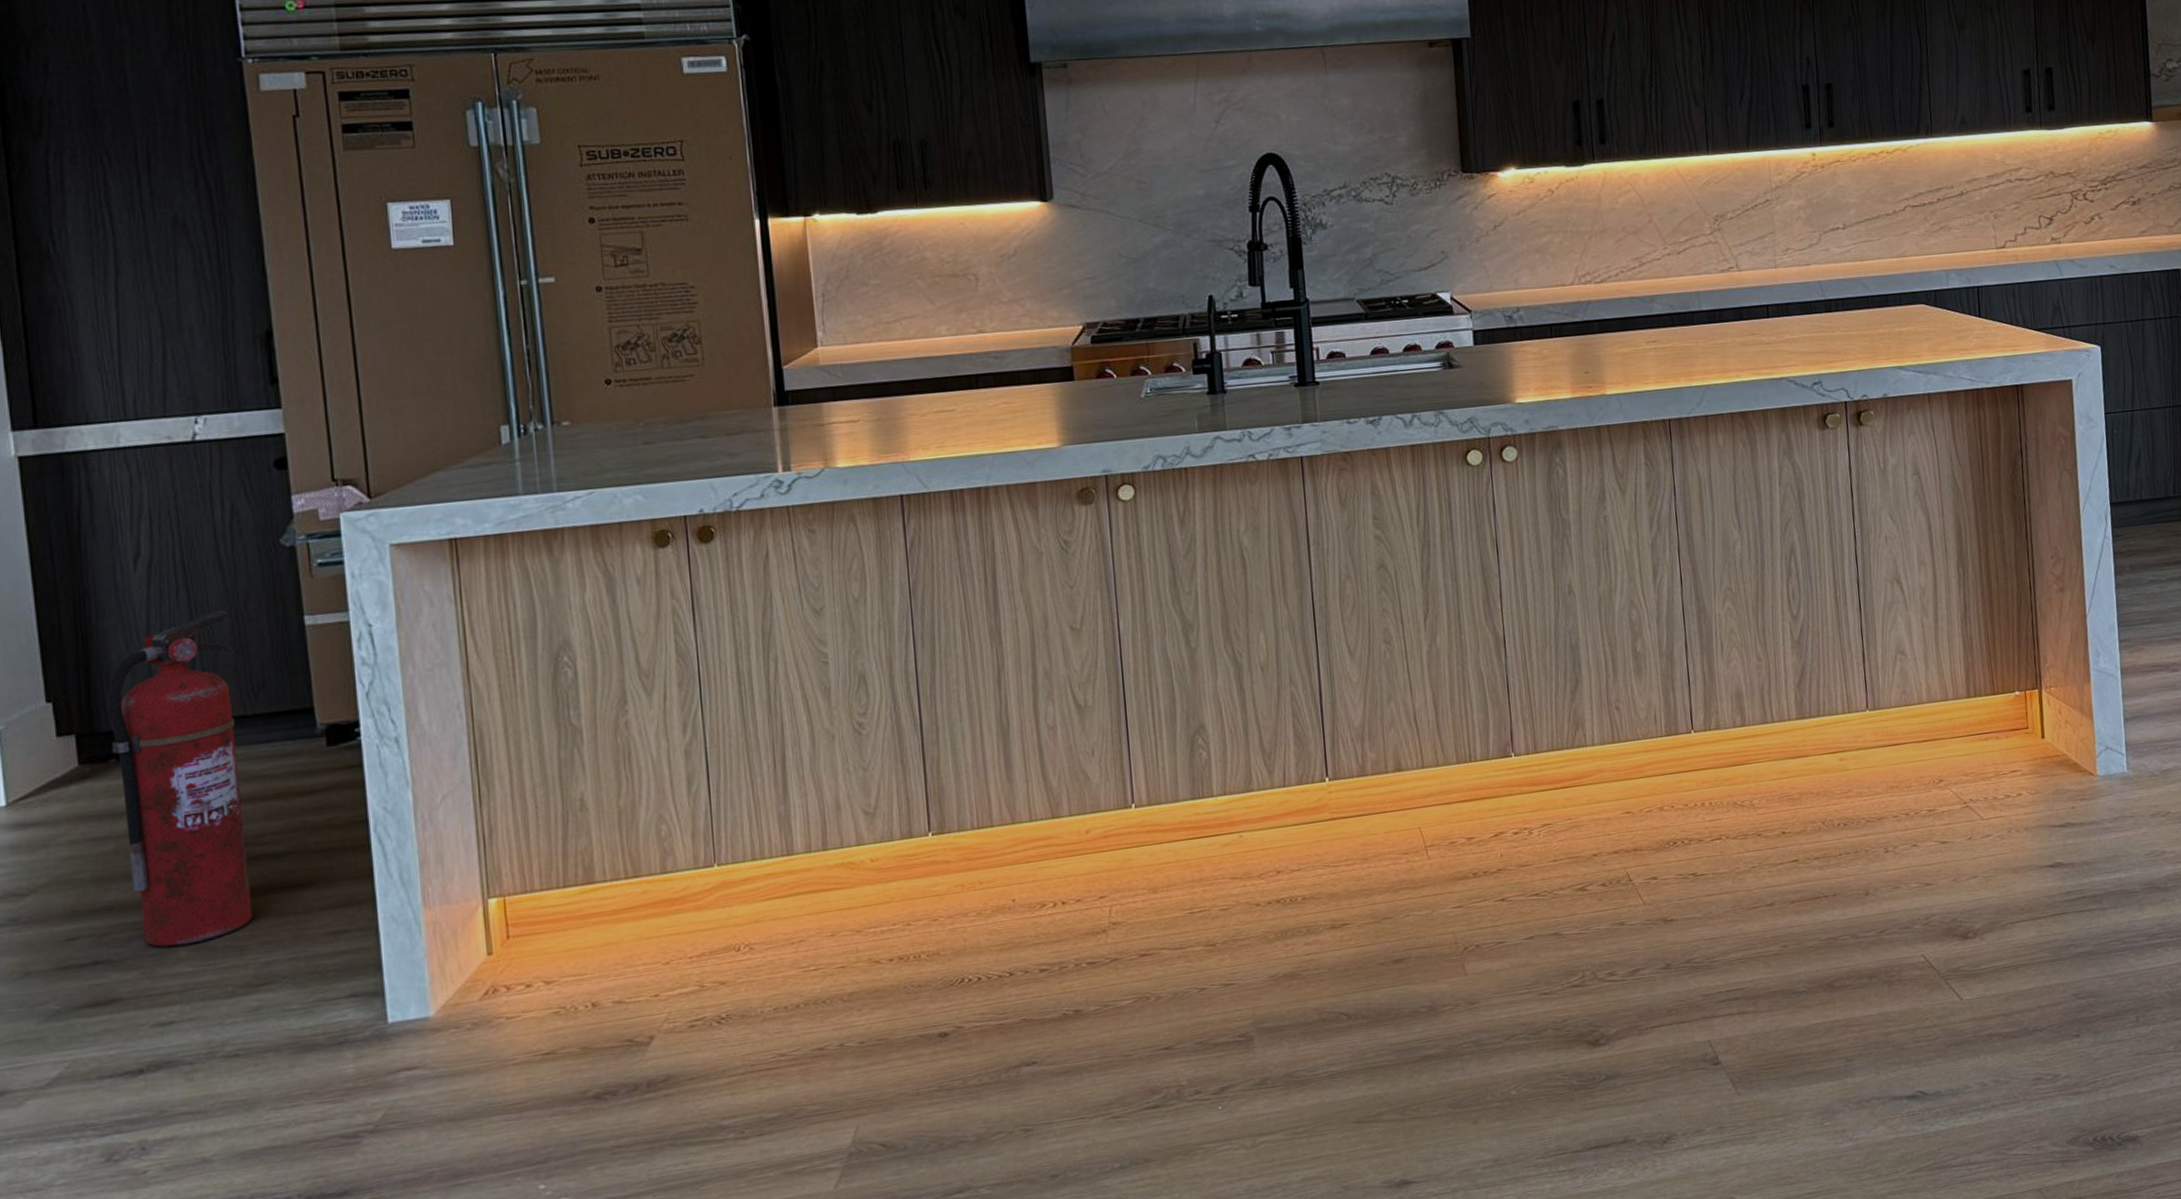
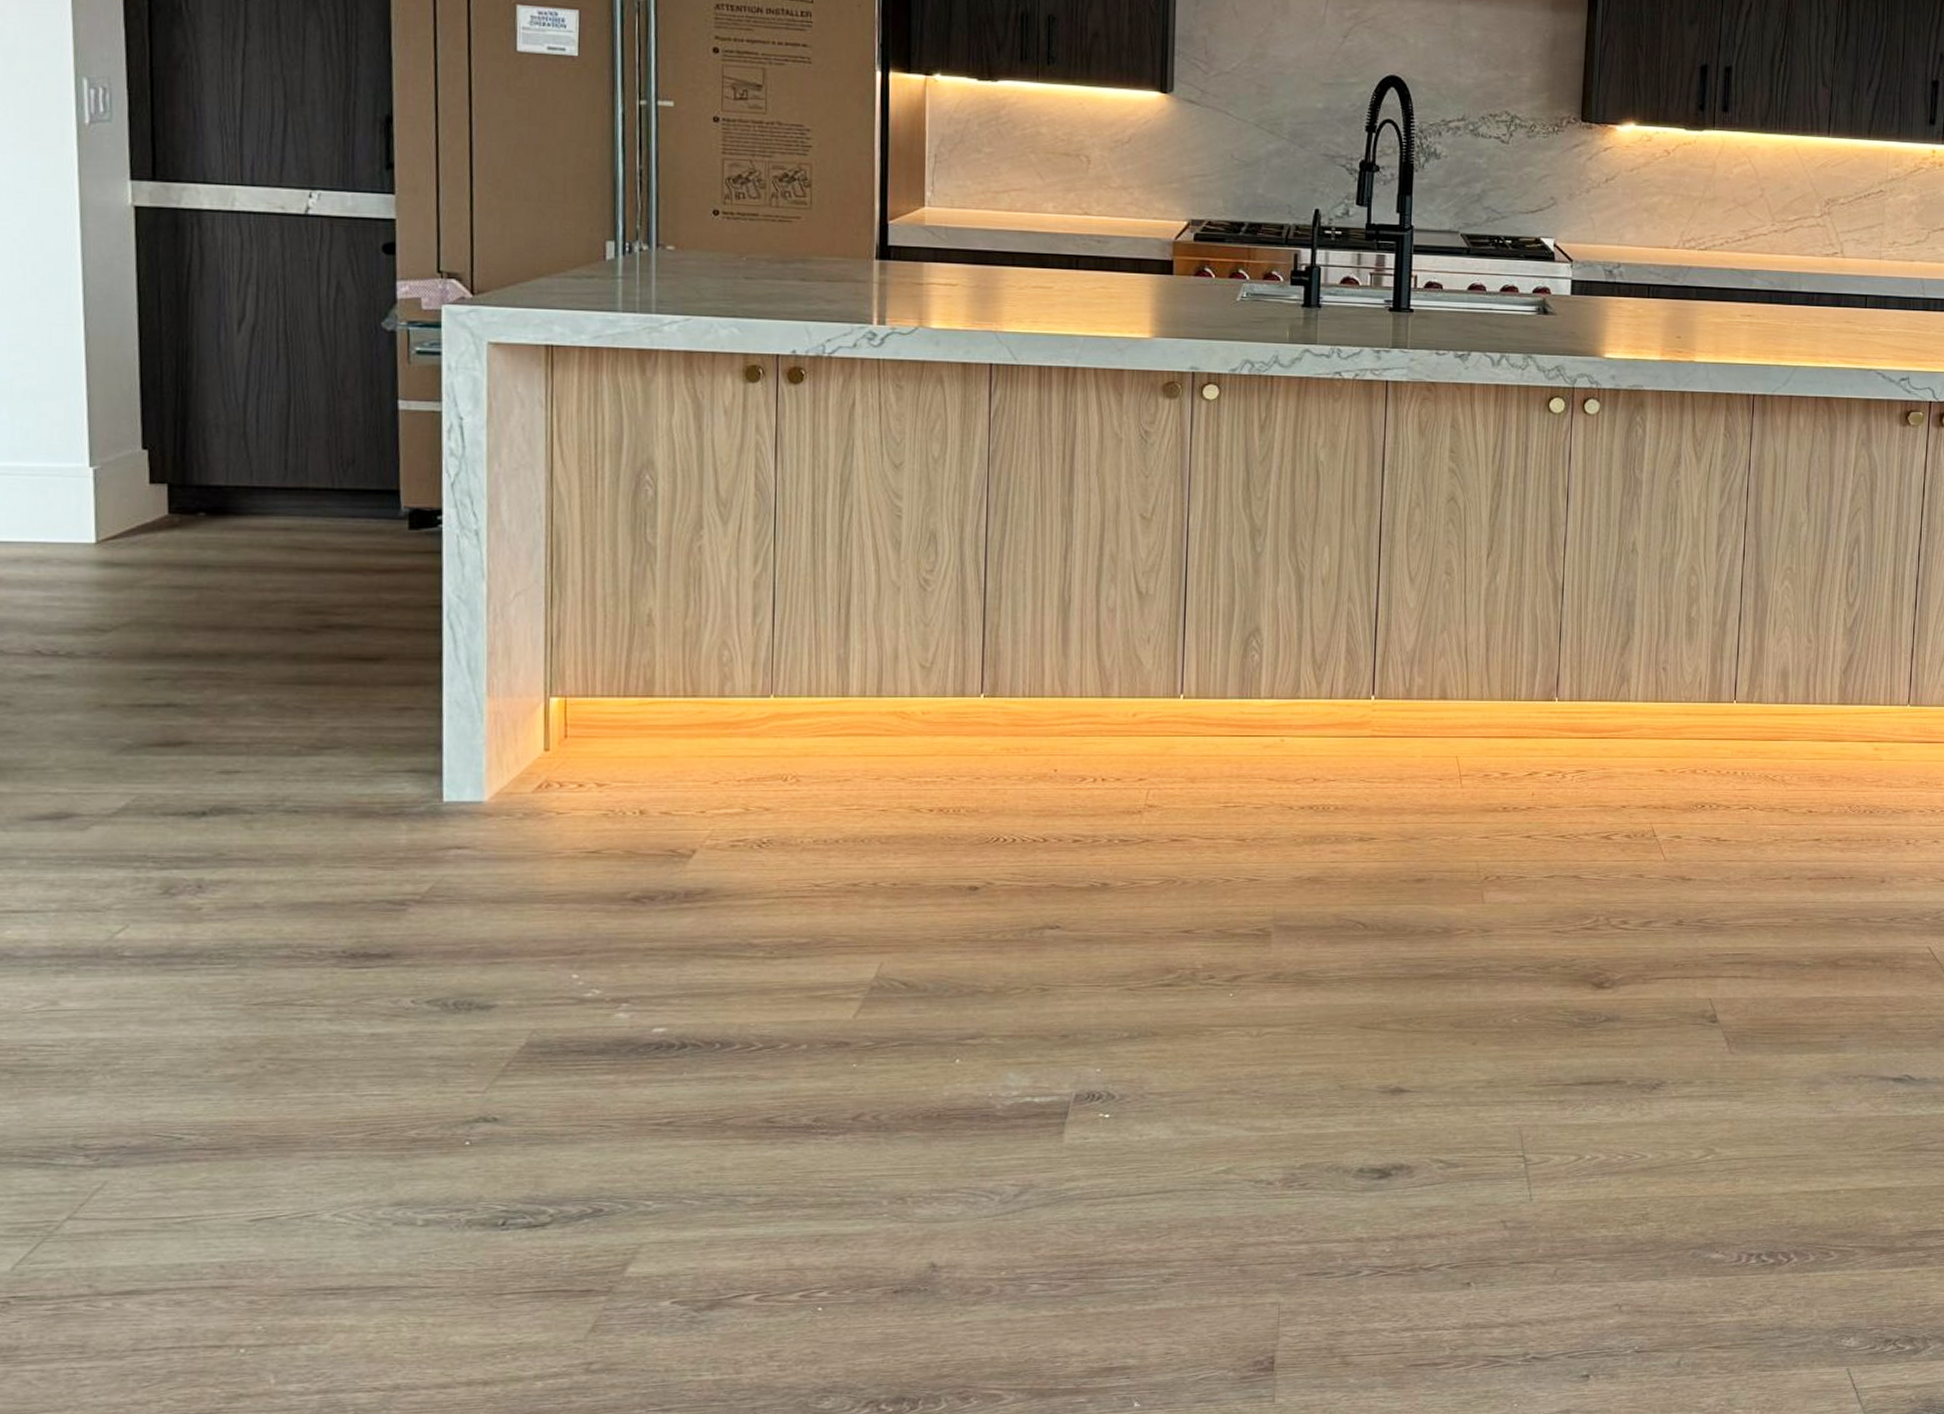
fire extinguisher: present [106,610,253,948] -> none [199,384,328,700]

